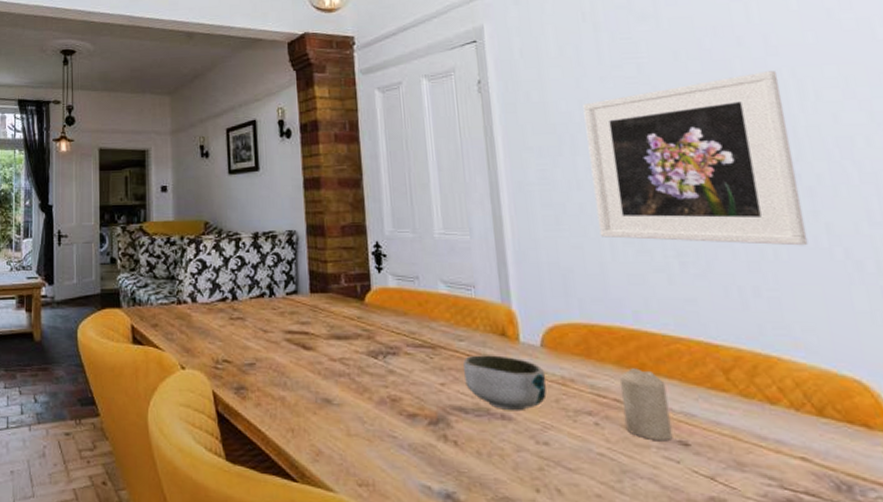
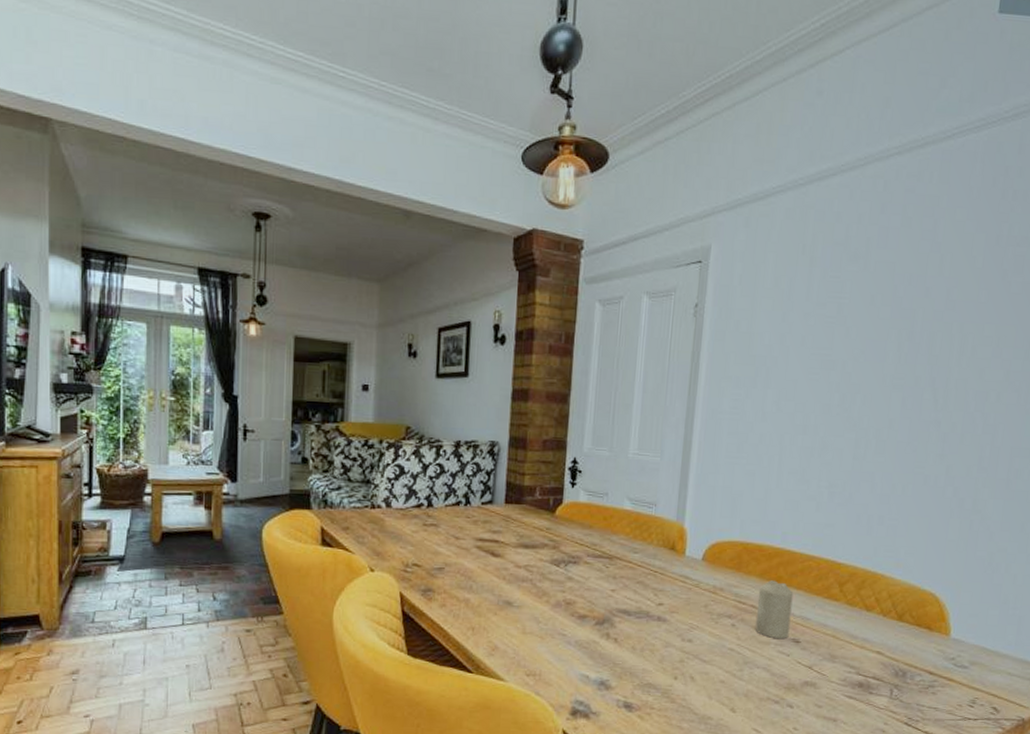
bowl: present [463,355,547,412] -> none [633,566,701,614]
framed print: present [583,71,809,246] -> none [771,324,949,484]

